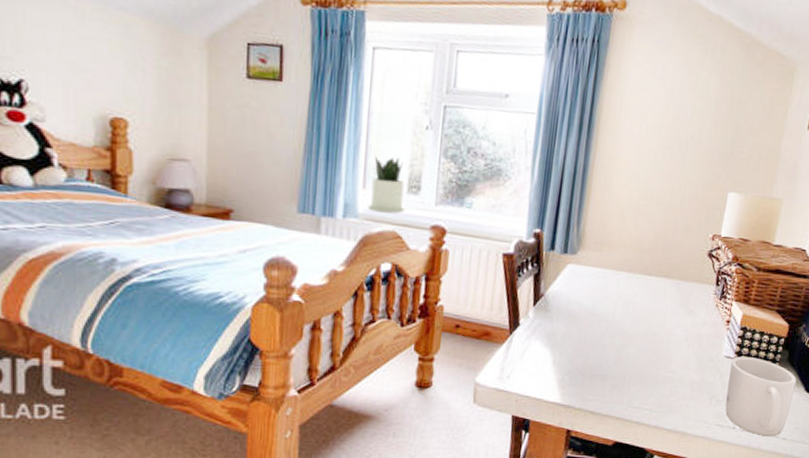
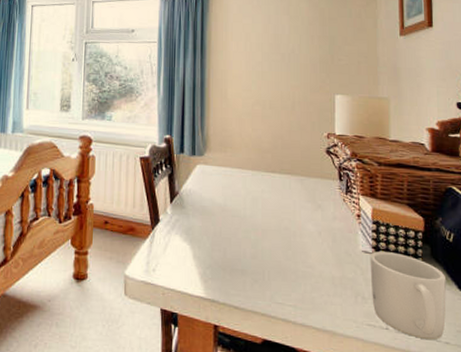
planter: present [367,156,405,214] -> none [30,83,59,128]

